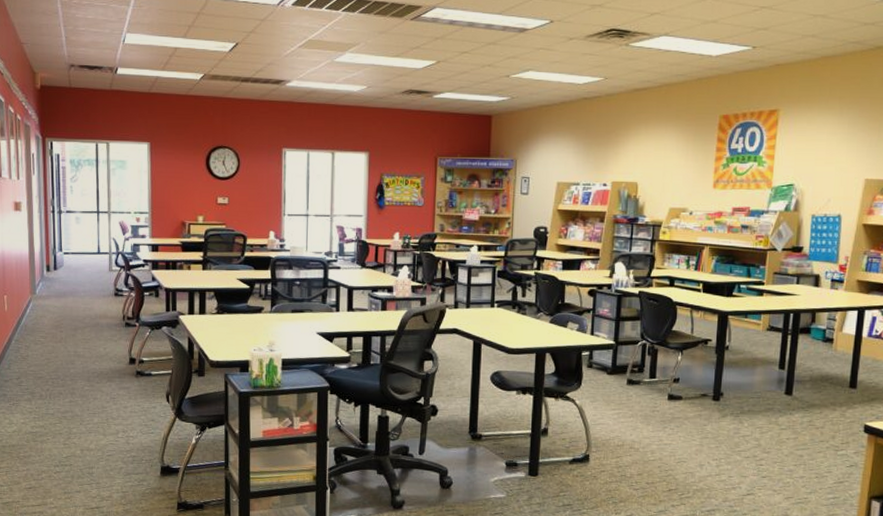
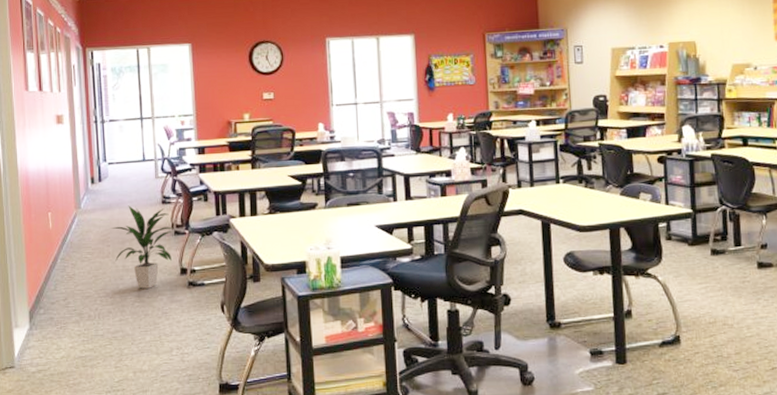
indoor plant: none [64,295,124,374] -> present [111,205,173,289]

